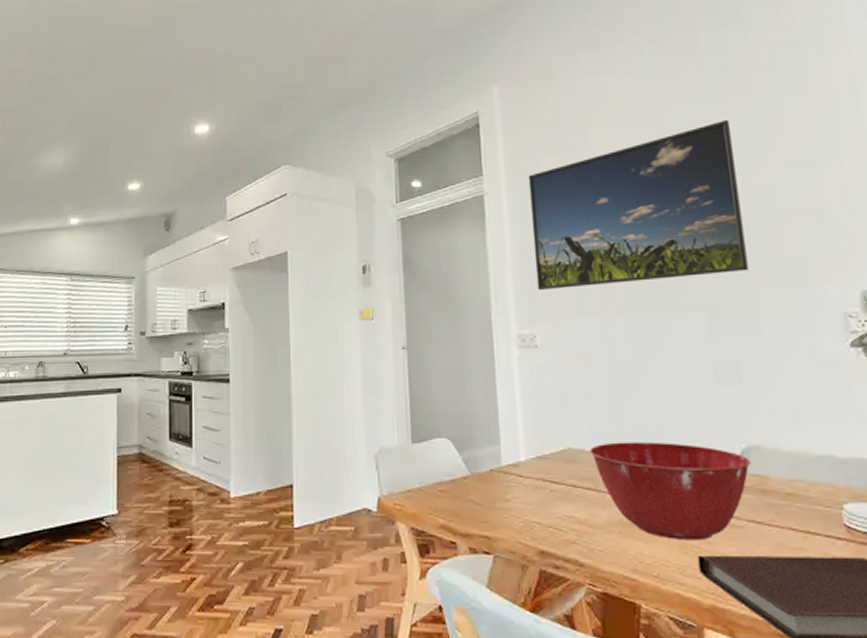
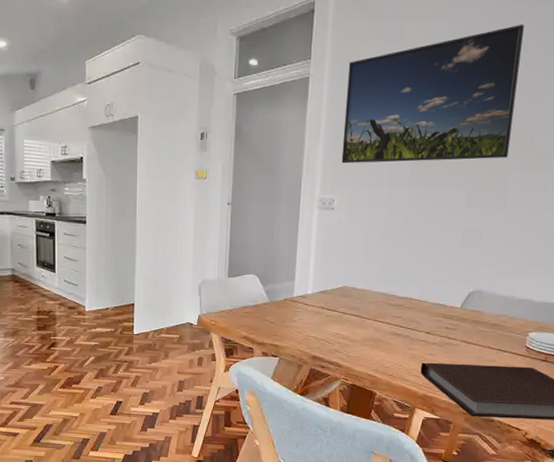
mixing bowl: present [590,441,751,541] -> none [360,283,473,353]

